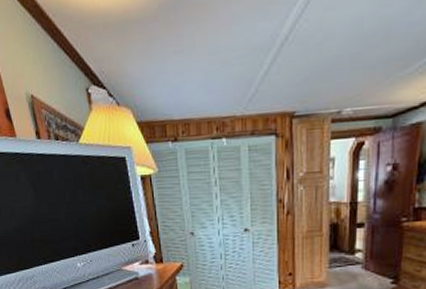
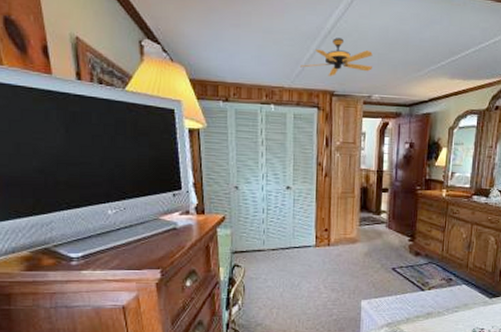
ceiling fan: none [253,43,342,94] -> present [300,38,373,76]

